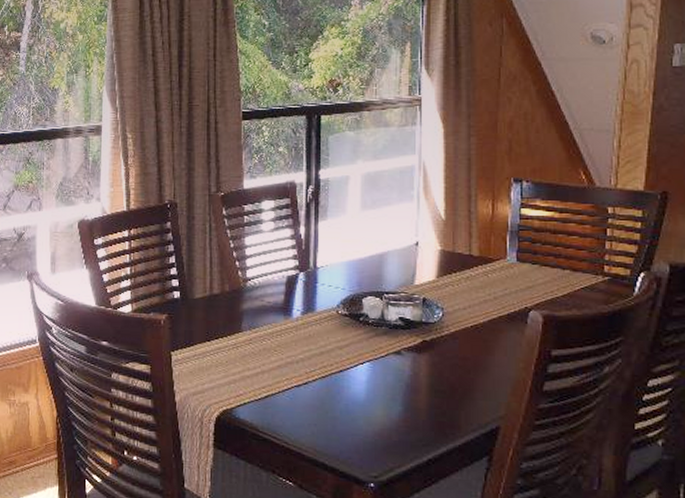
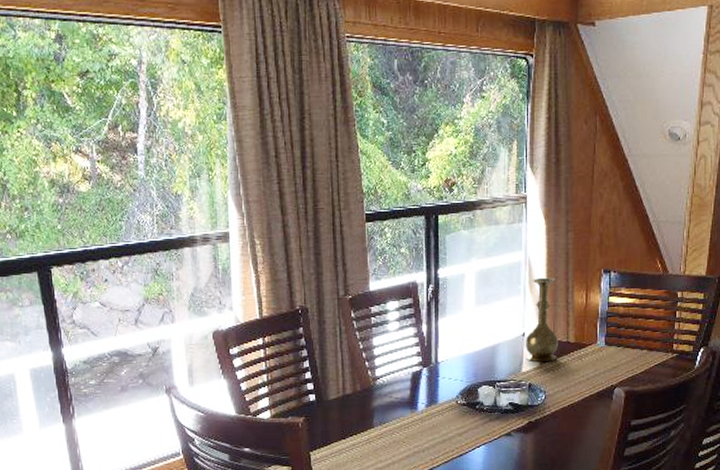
vase: none [418,183,460,275] -> present [525,277,559,361]

